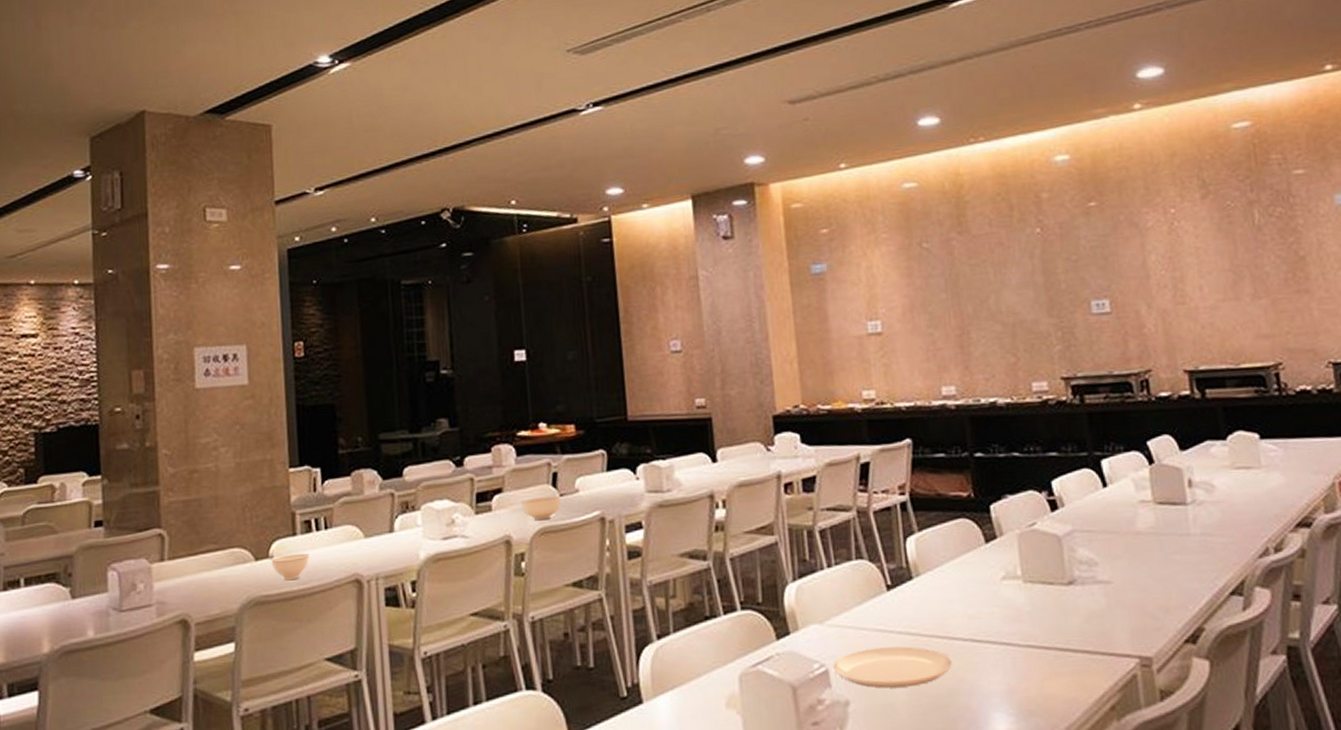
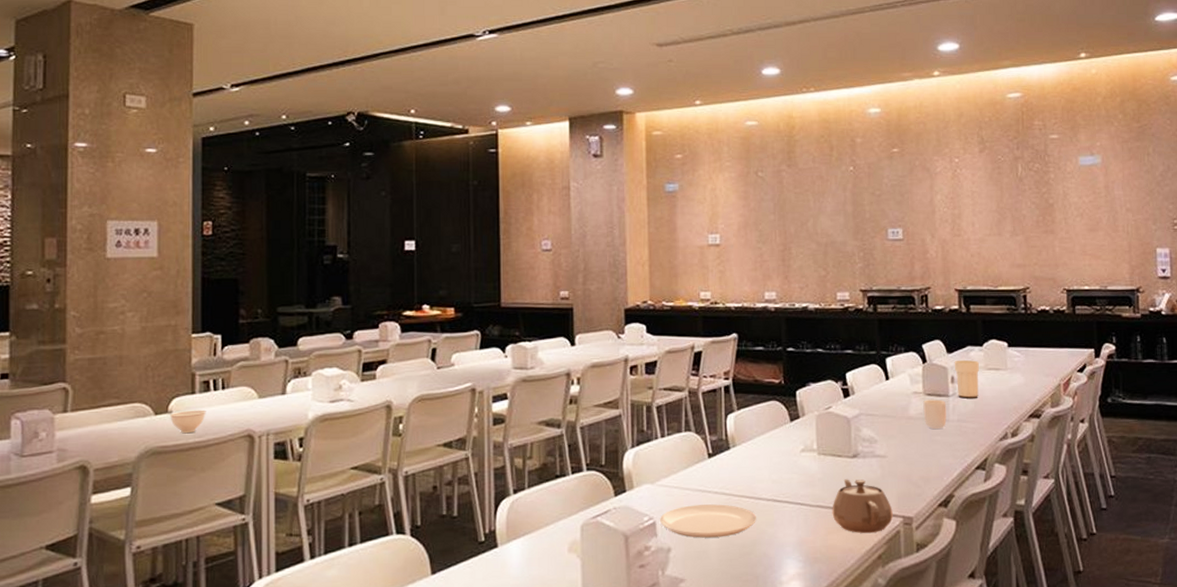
bowl: present [521,495,561,520] -> none [403,368,438,388]
teapot: none [1046,611,1126,679] -> present [832,479,893,533]
cup: none [1154,508,1187,547] -> present [923,399,947,430]
cup: none [1190,458,1226,507] -> present [954,360,979,399]

